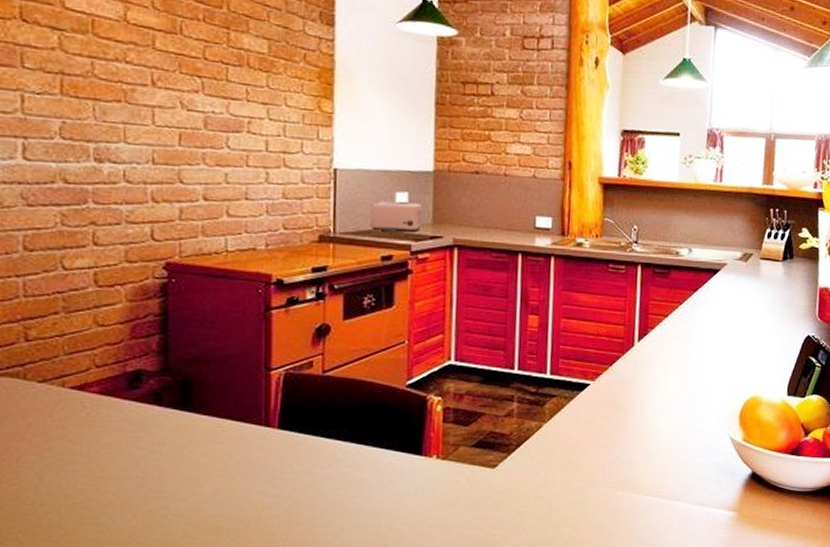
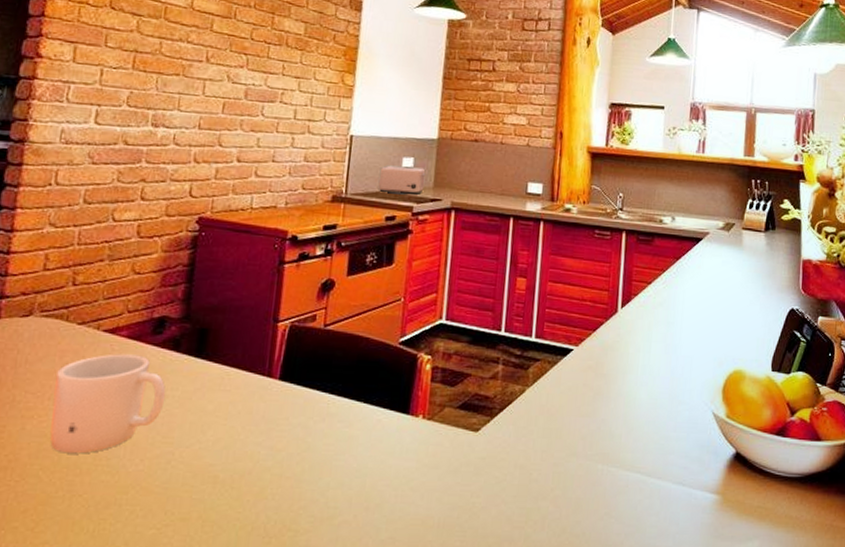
mug: none [22,411,152,515] -> present [50,354,166,454]

